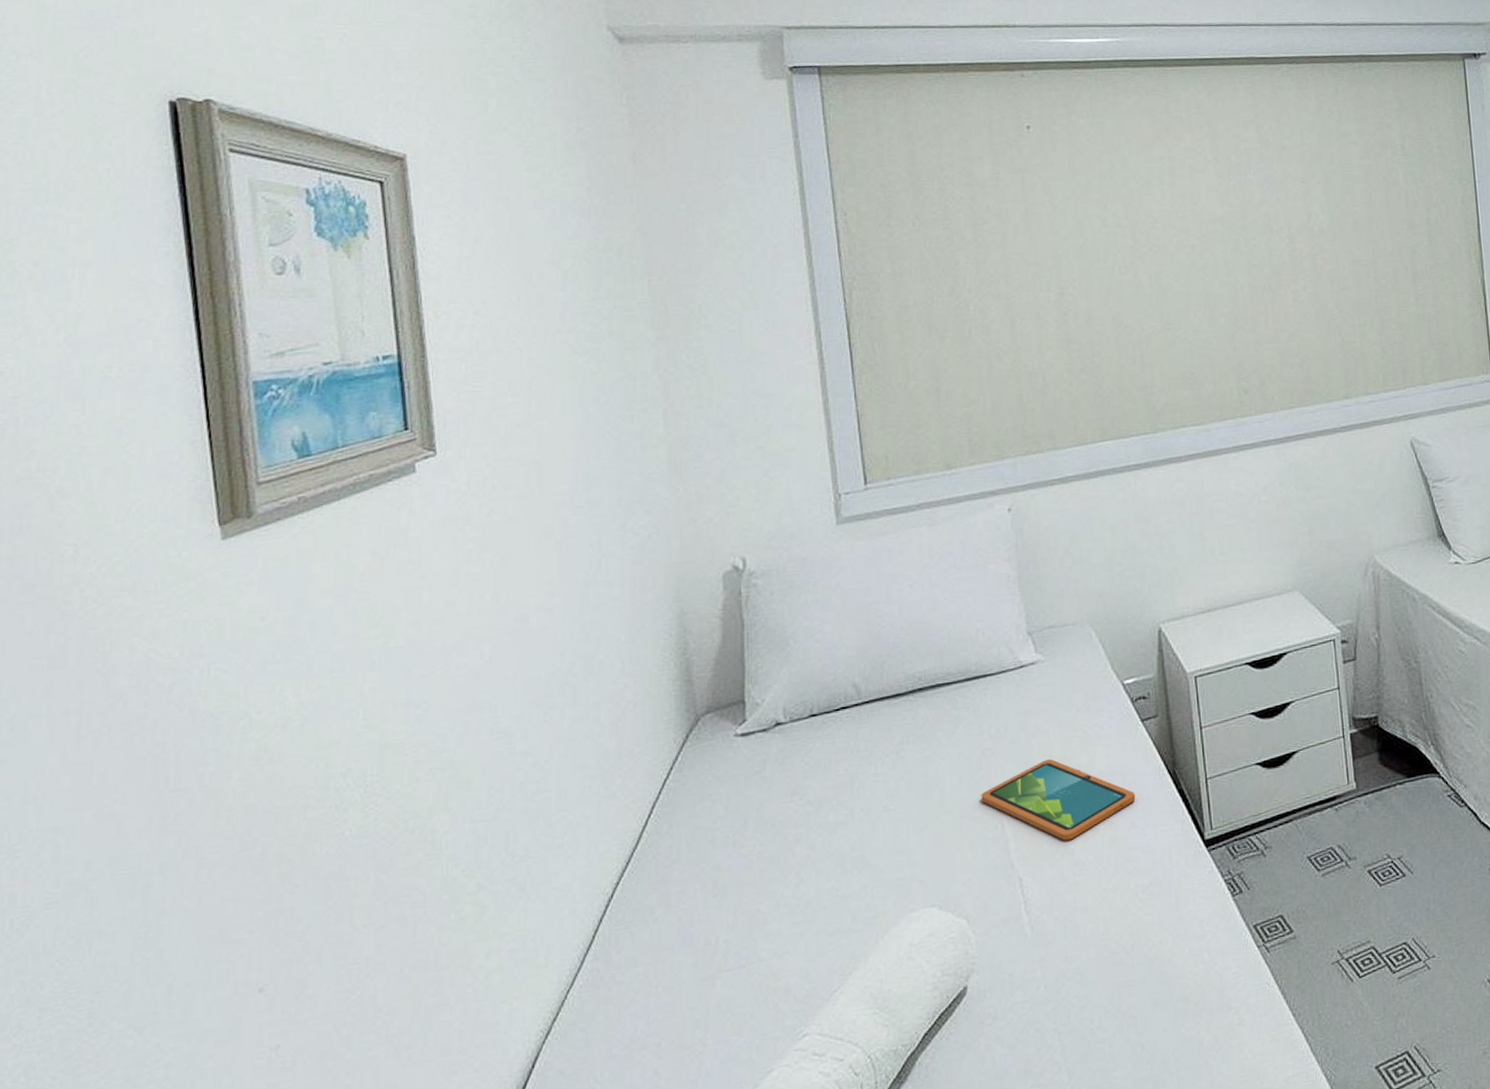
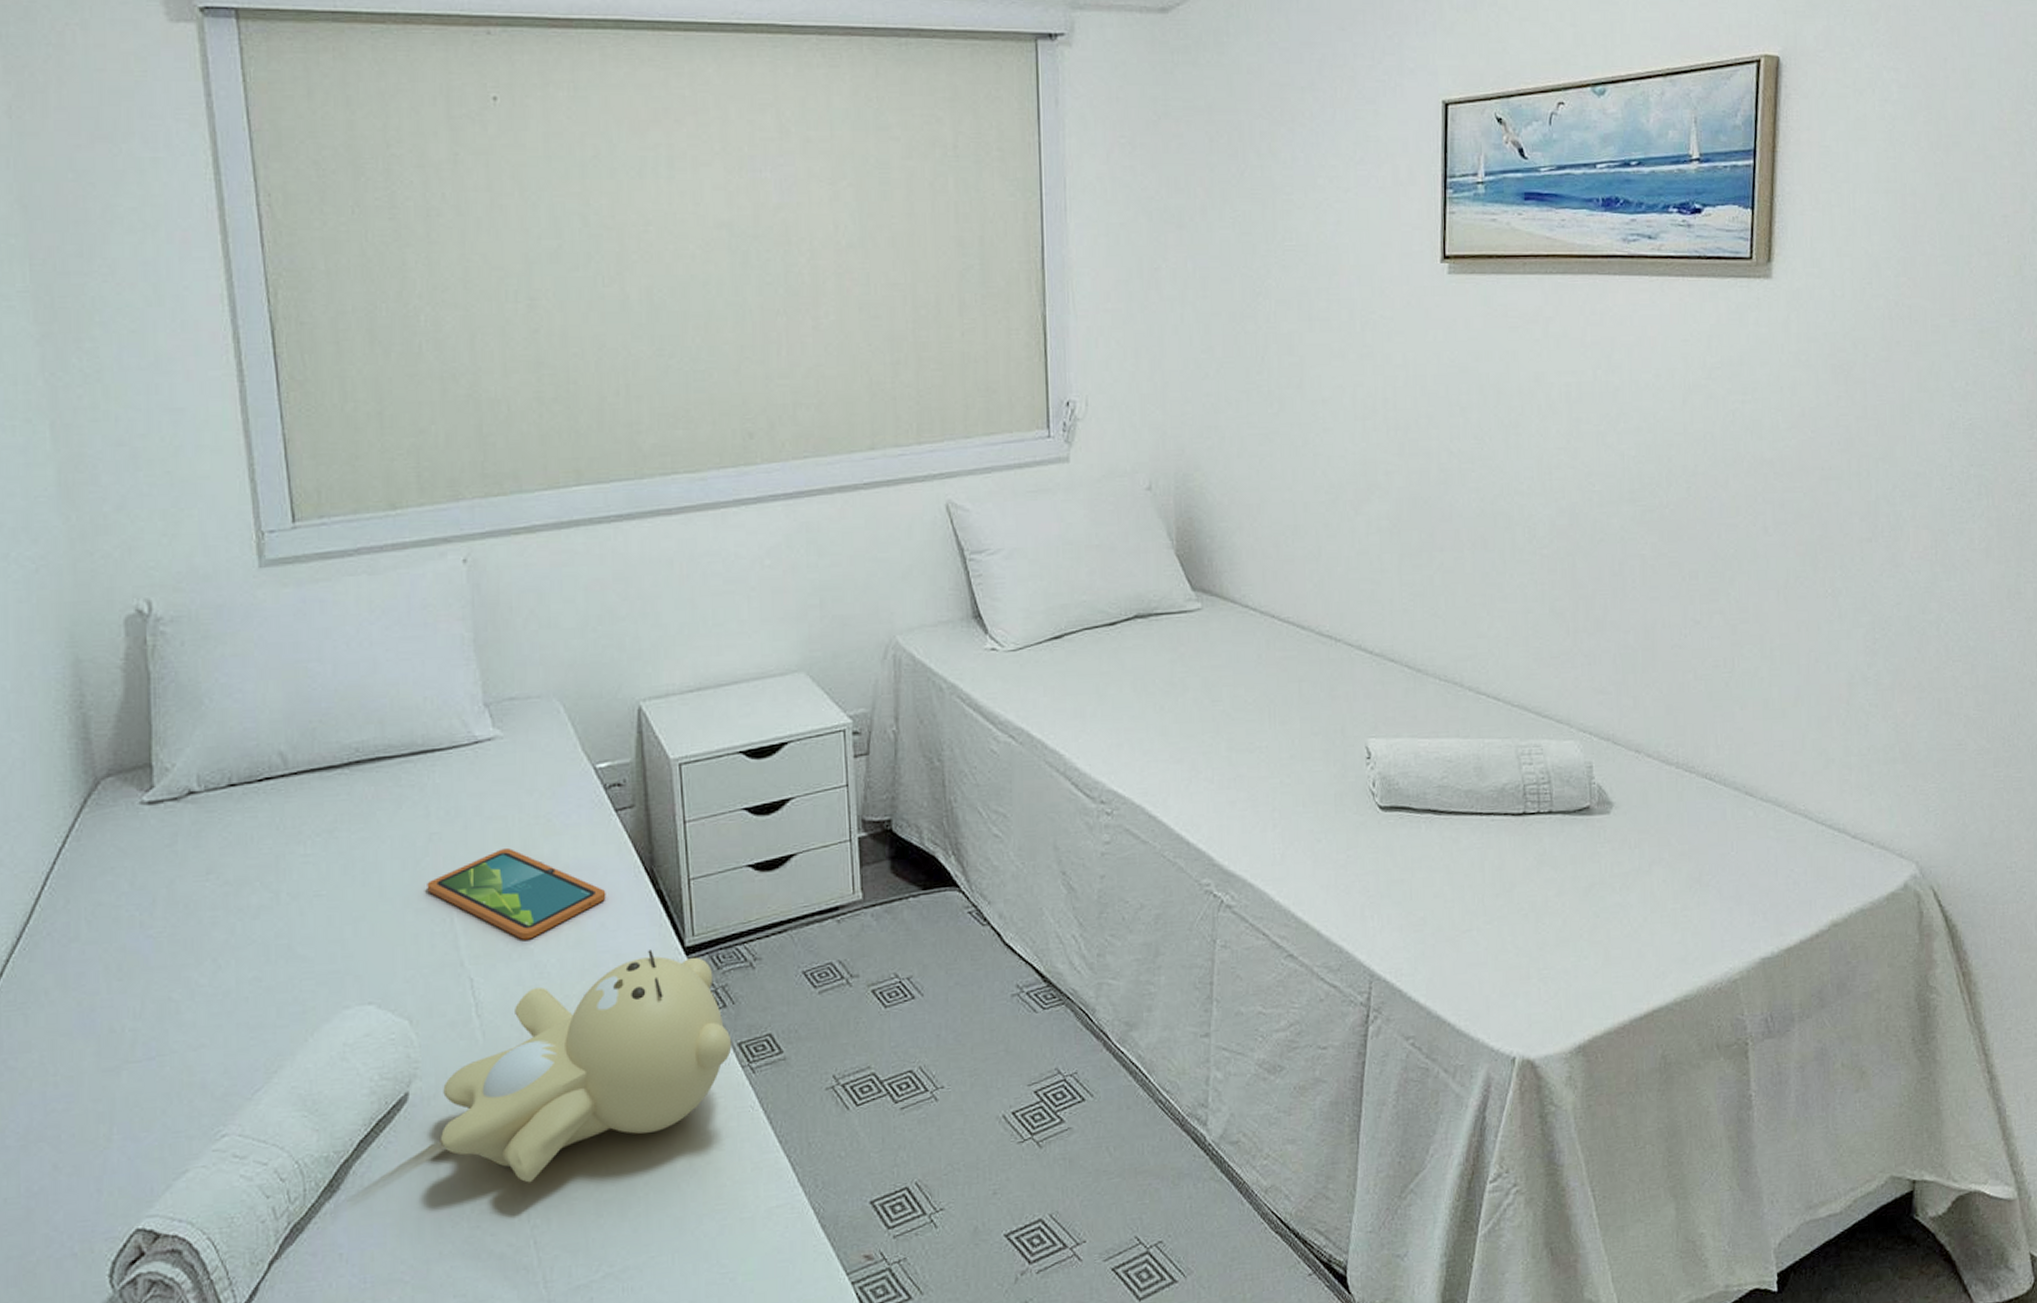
teddy bear: none [996,844,1249,1066] -> present [441,950,732,1183]

